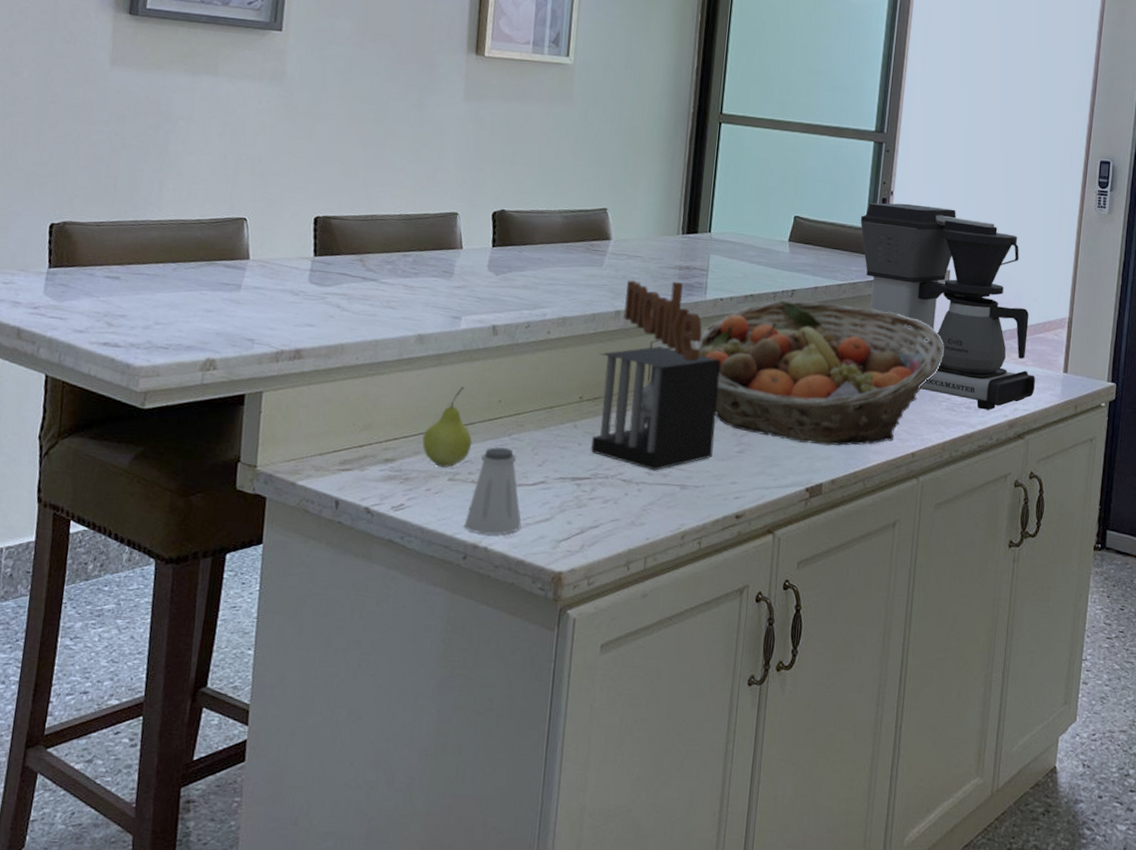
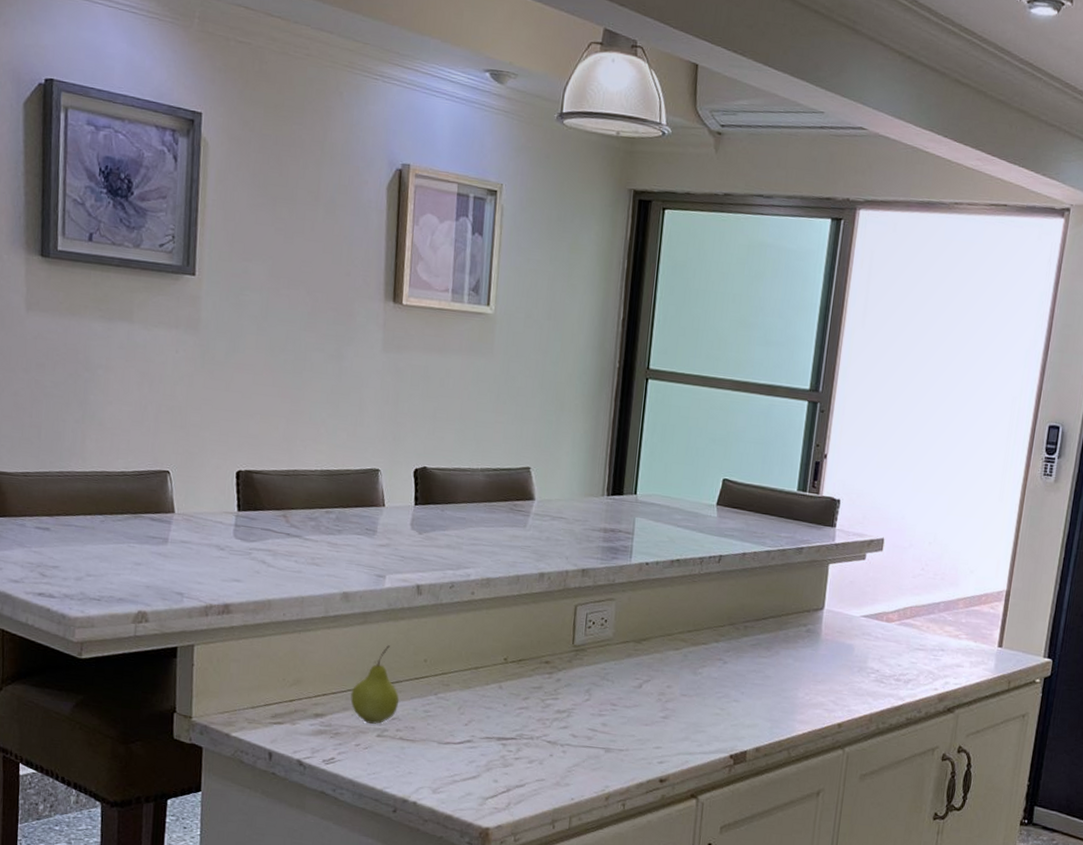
saltshaker: present [464,447,522,535] -> none [393,705,449,790]
knife block: present [590,279,721,471] -> none [515,541,646,733]
fruit basket: present [691,300,945,447] -> none [615,566,875,715]
coffee maker: present [860,202,1036,410] -> none [791,466,969,683]

